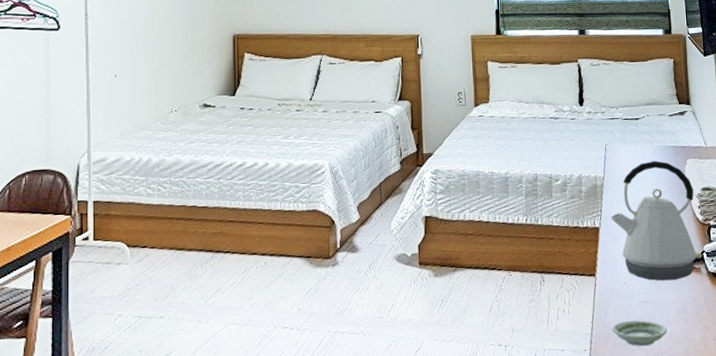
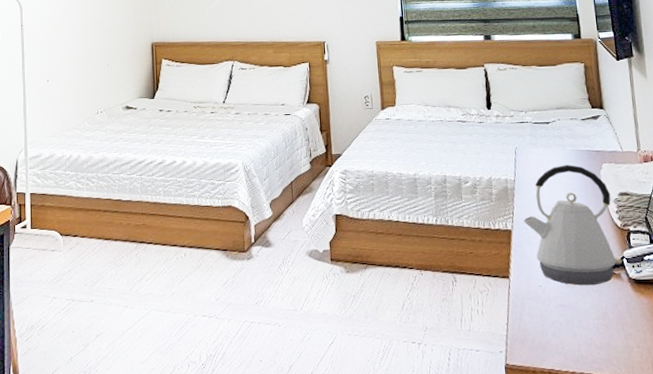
saucer: present [612,320,667,347] -> none [528,324,587,351]

